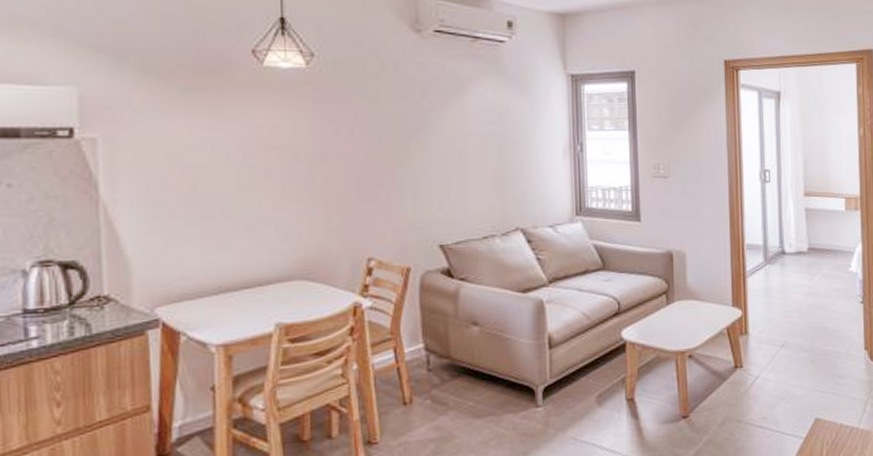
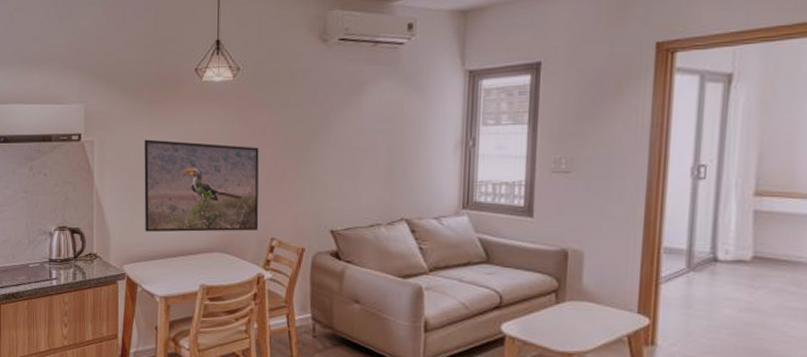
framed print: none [180,138,351,261] -> present [144,139,259,232]

